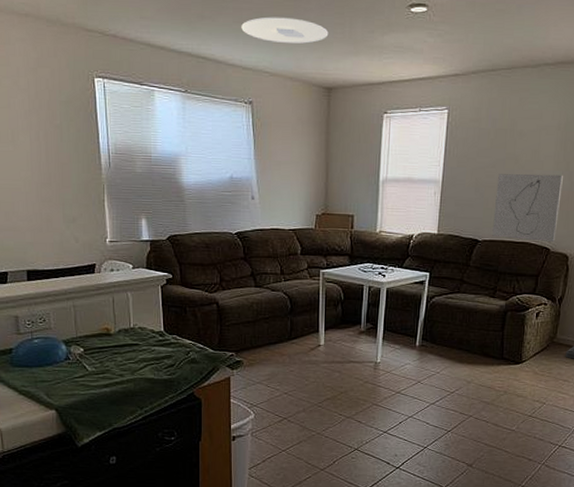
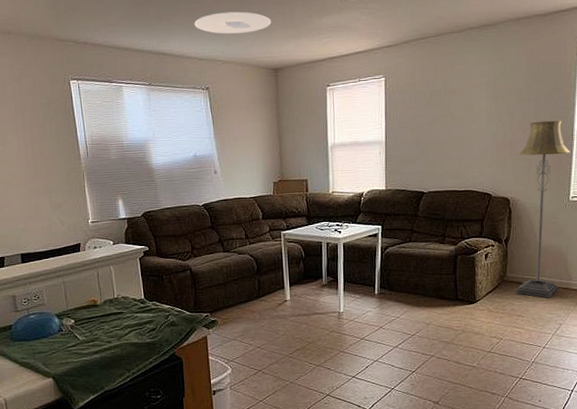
wall art: present [492,174,564,242] -> none [436,126,498,188]

